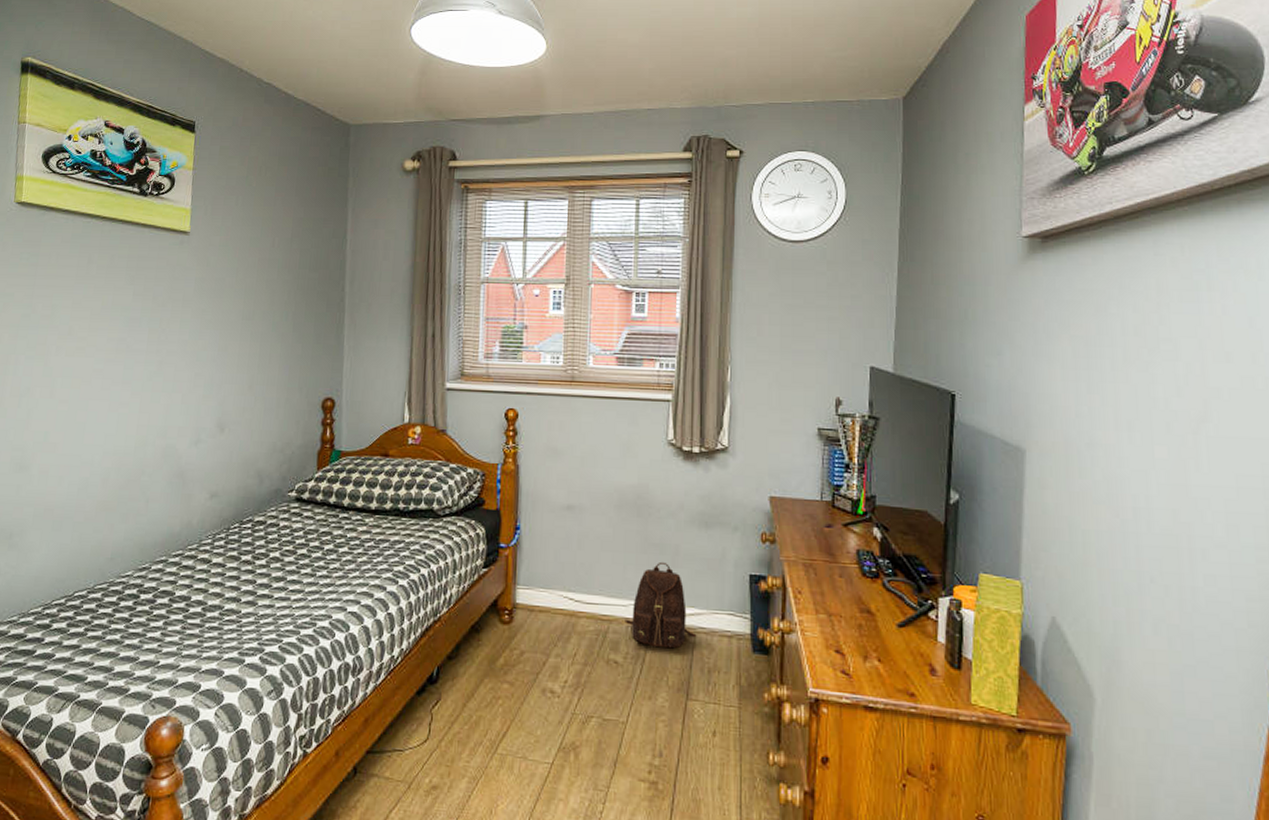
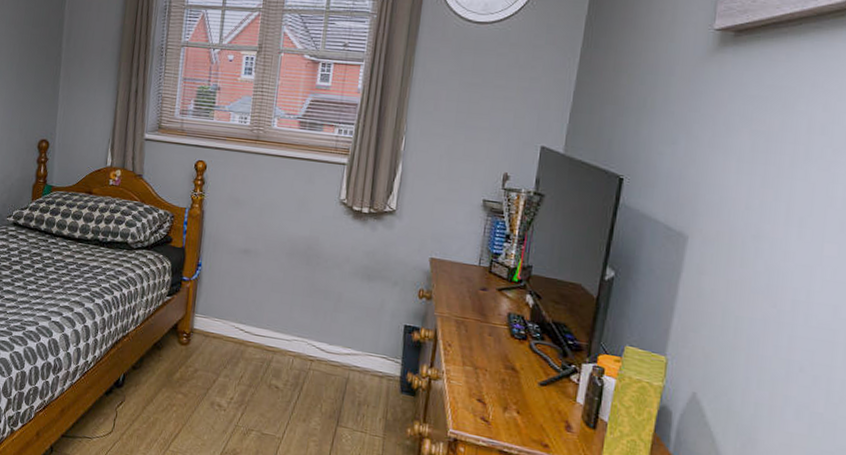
backpack: present [625,561,697,649] -> none [287,305,351,381]

